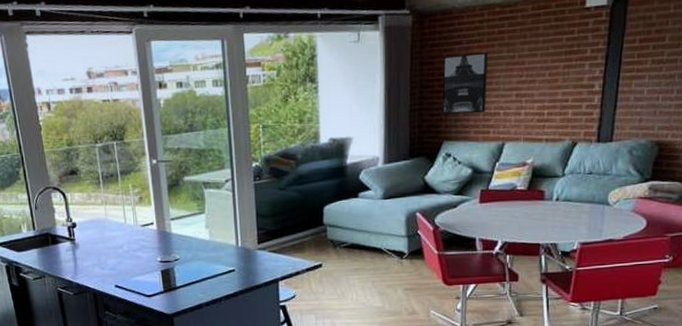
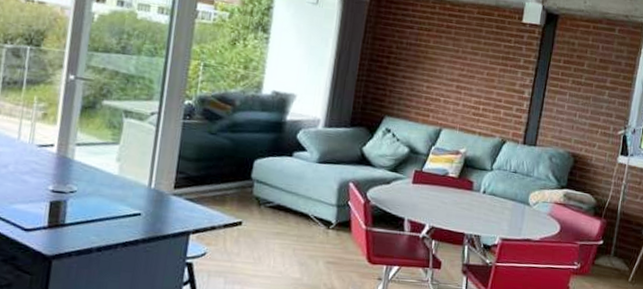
wall art: present [442,52,489,115] -> none [387,37,436,97]

